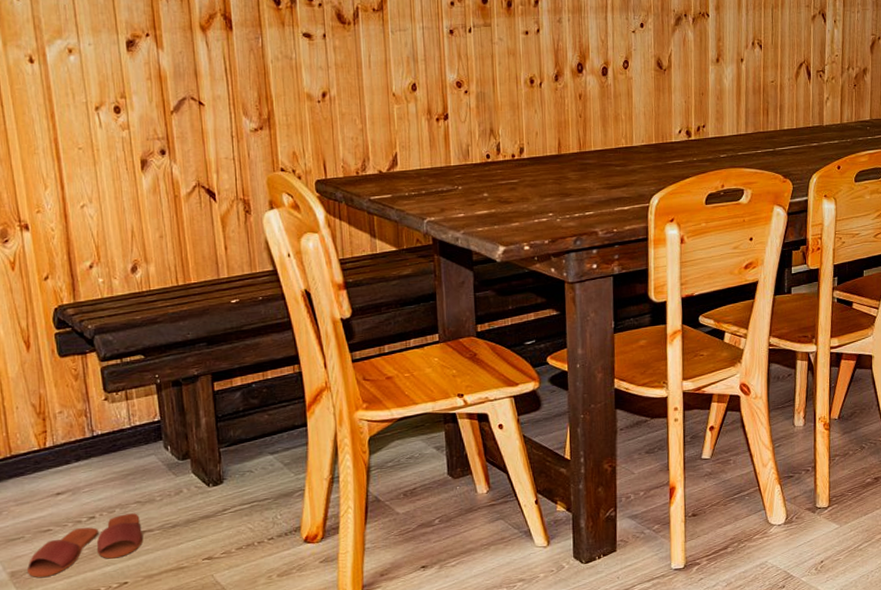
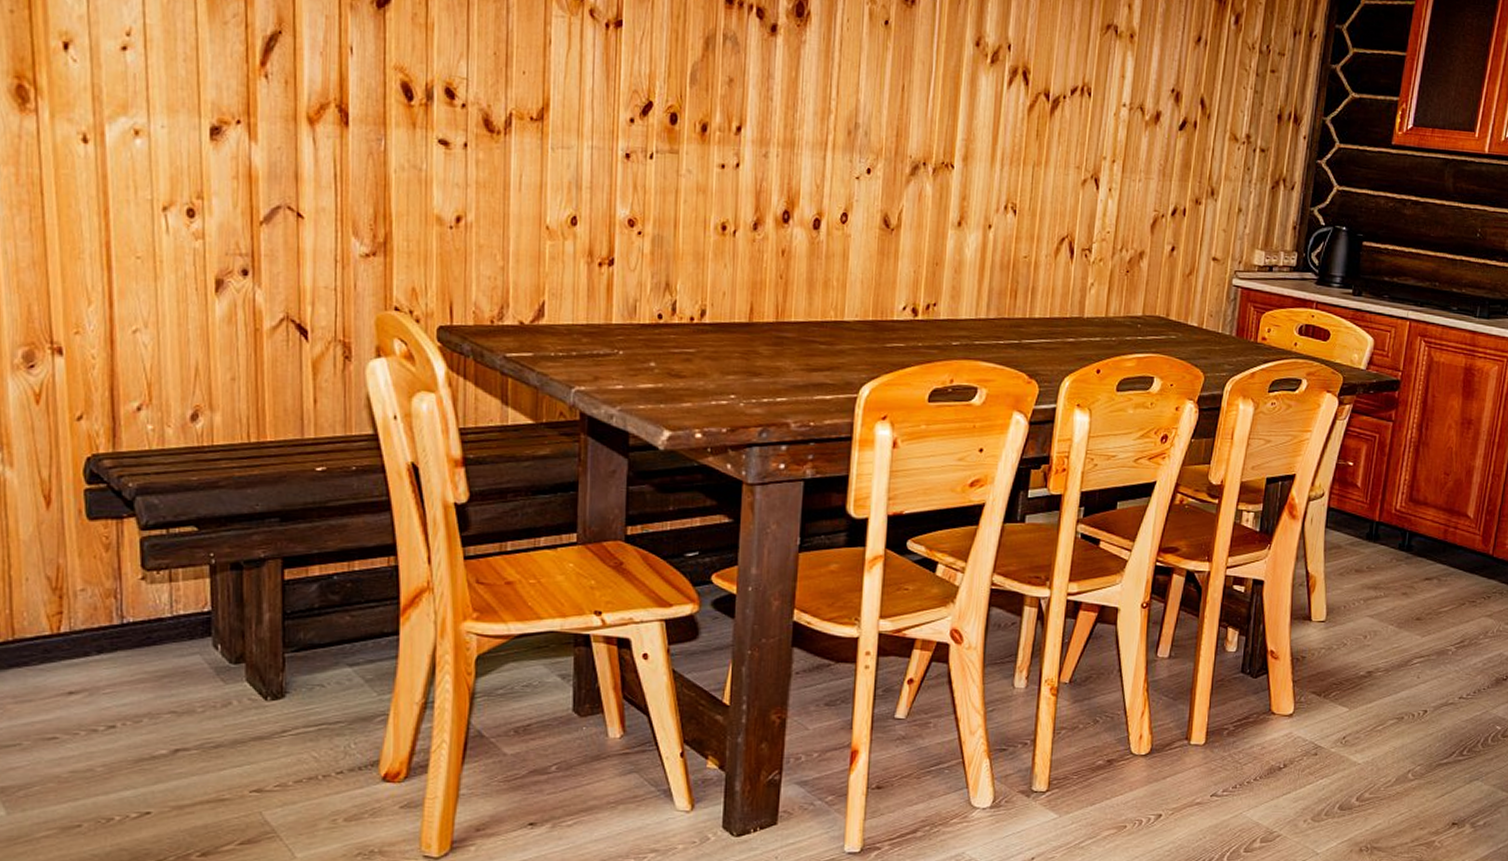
slippers: present [27,513,144,578] -> none [22,726,176,798]

